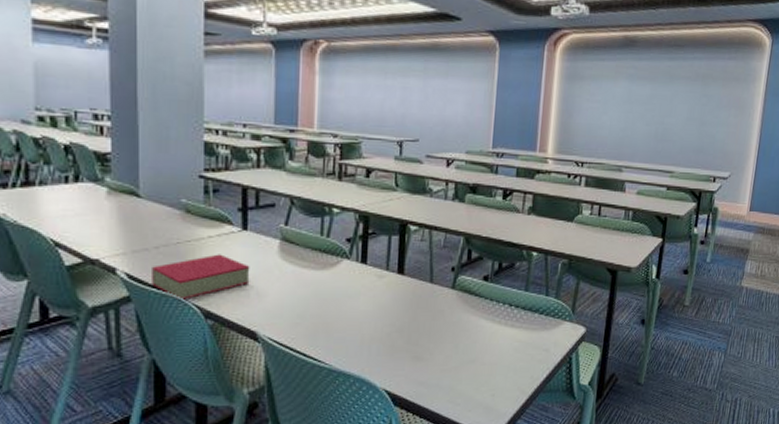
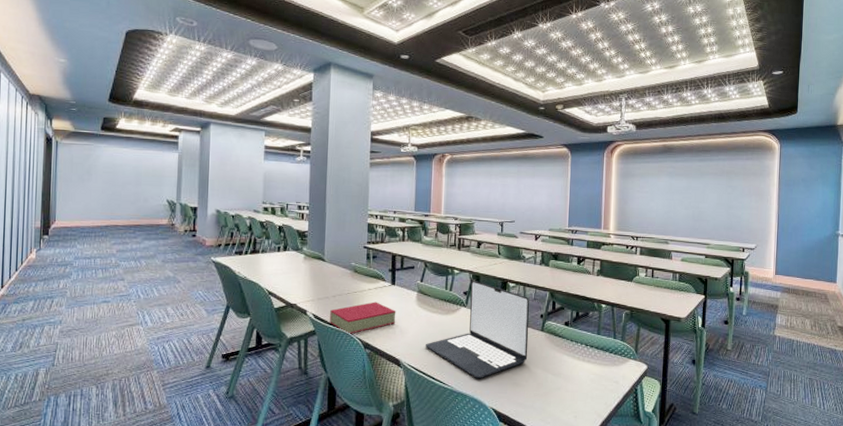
laptop: none [293,223,437,354] -> present [426,281,529,379]

